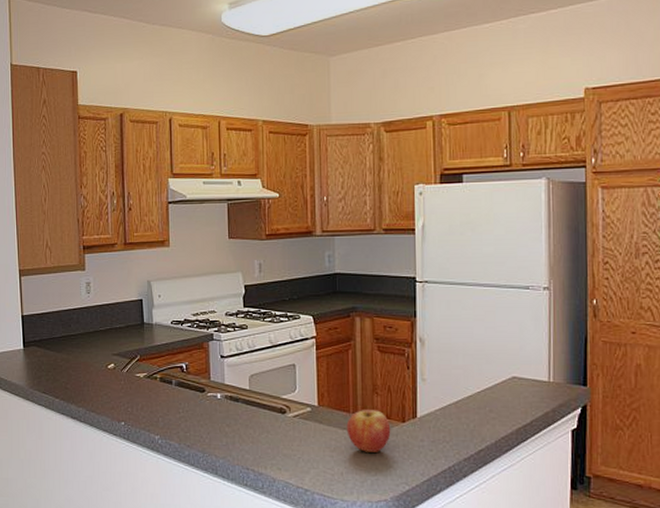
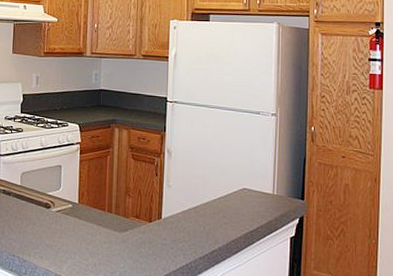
fruit: present [346,410,391,452] -> none [101,209,139,247]

